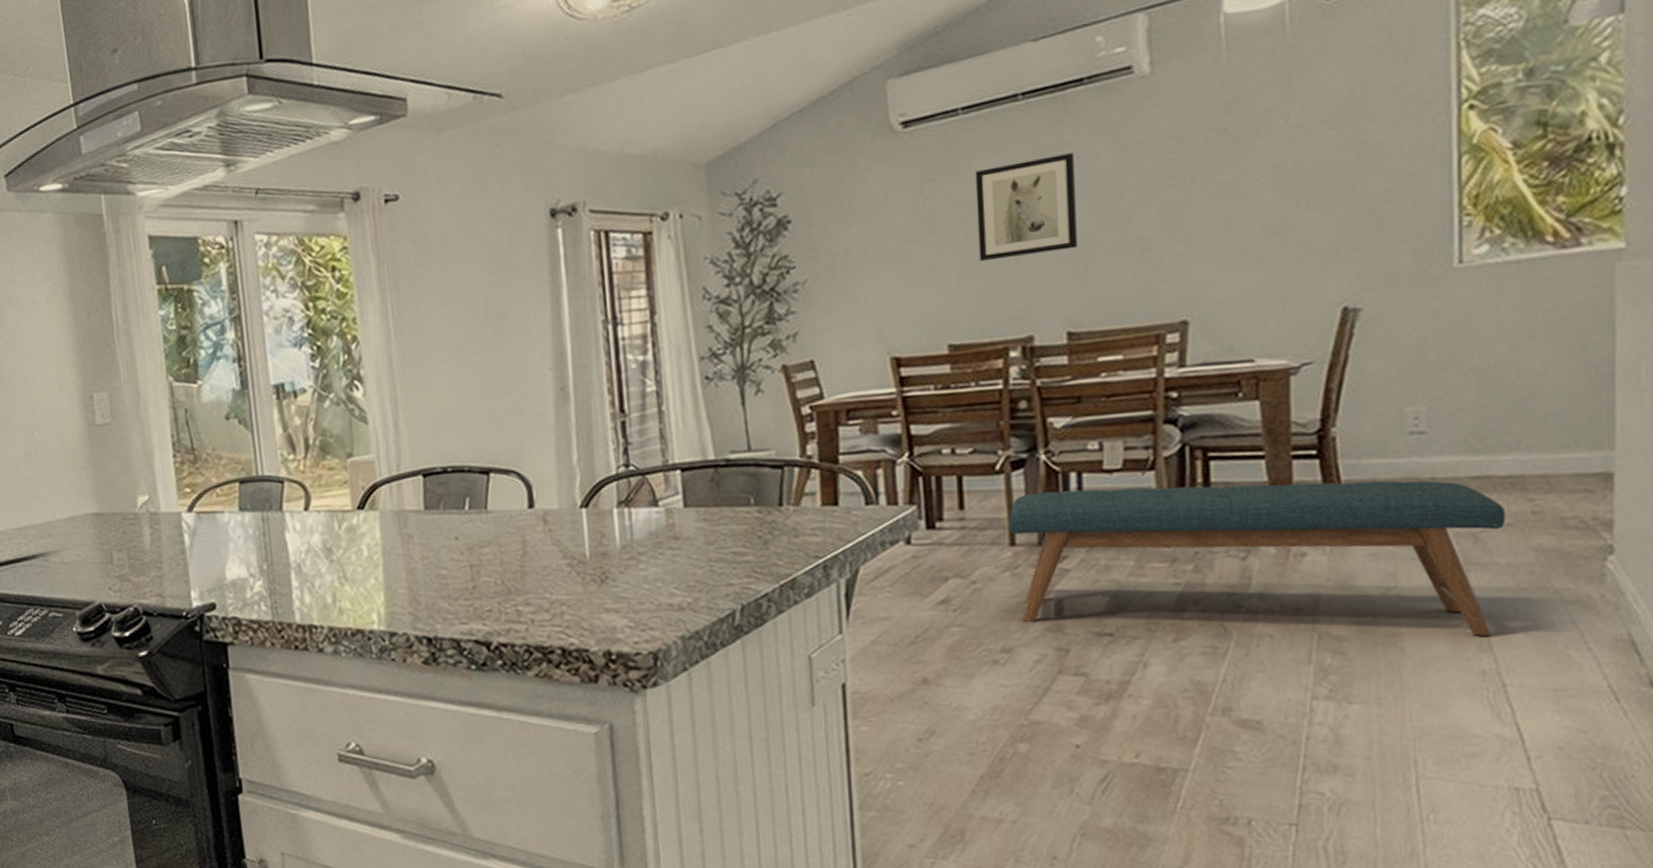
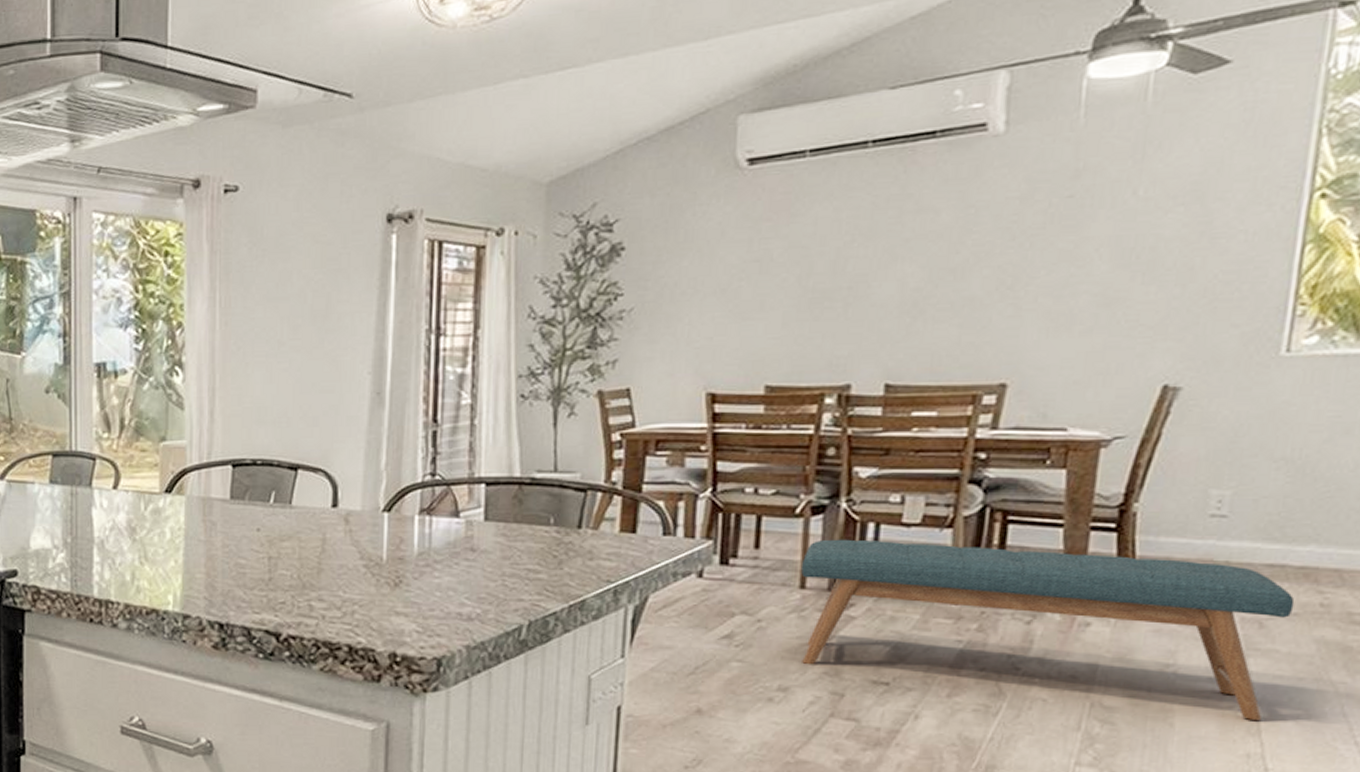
wall art: present [975,153,1077,262] -> none [807,205,916,307]

